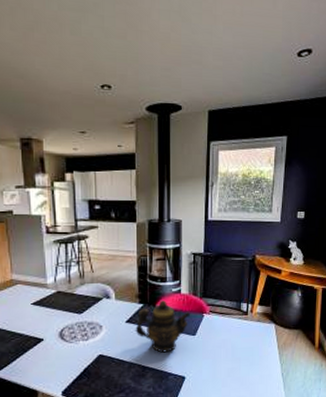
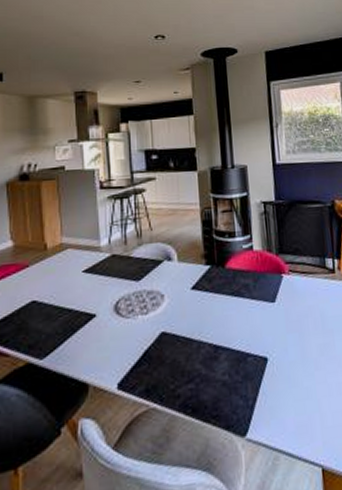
teapot: present [135,300,191,353] -> none [202,260,268,327]

